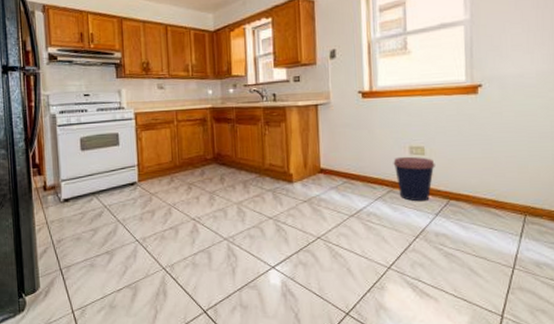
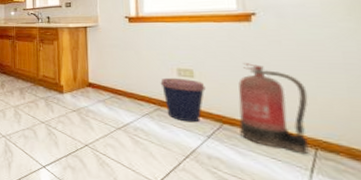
fire extinguisher: none [464,136,522,220] -> present [238,63,309,154]

